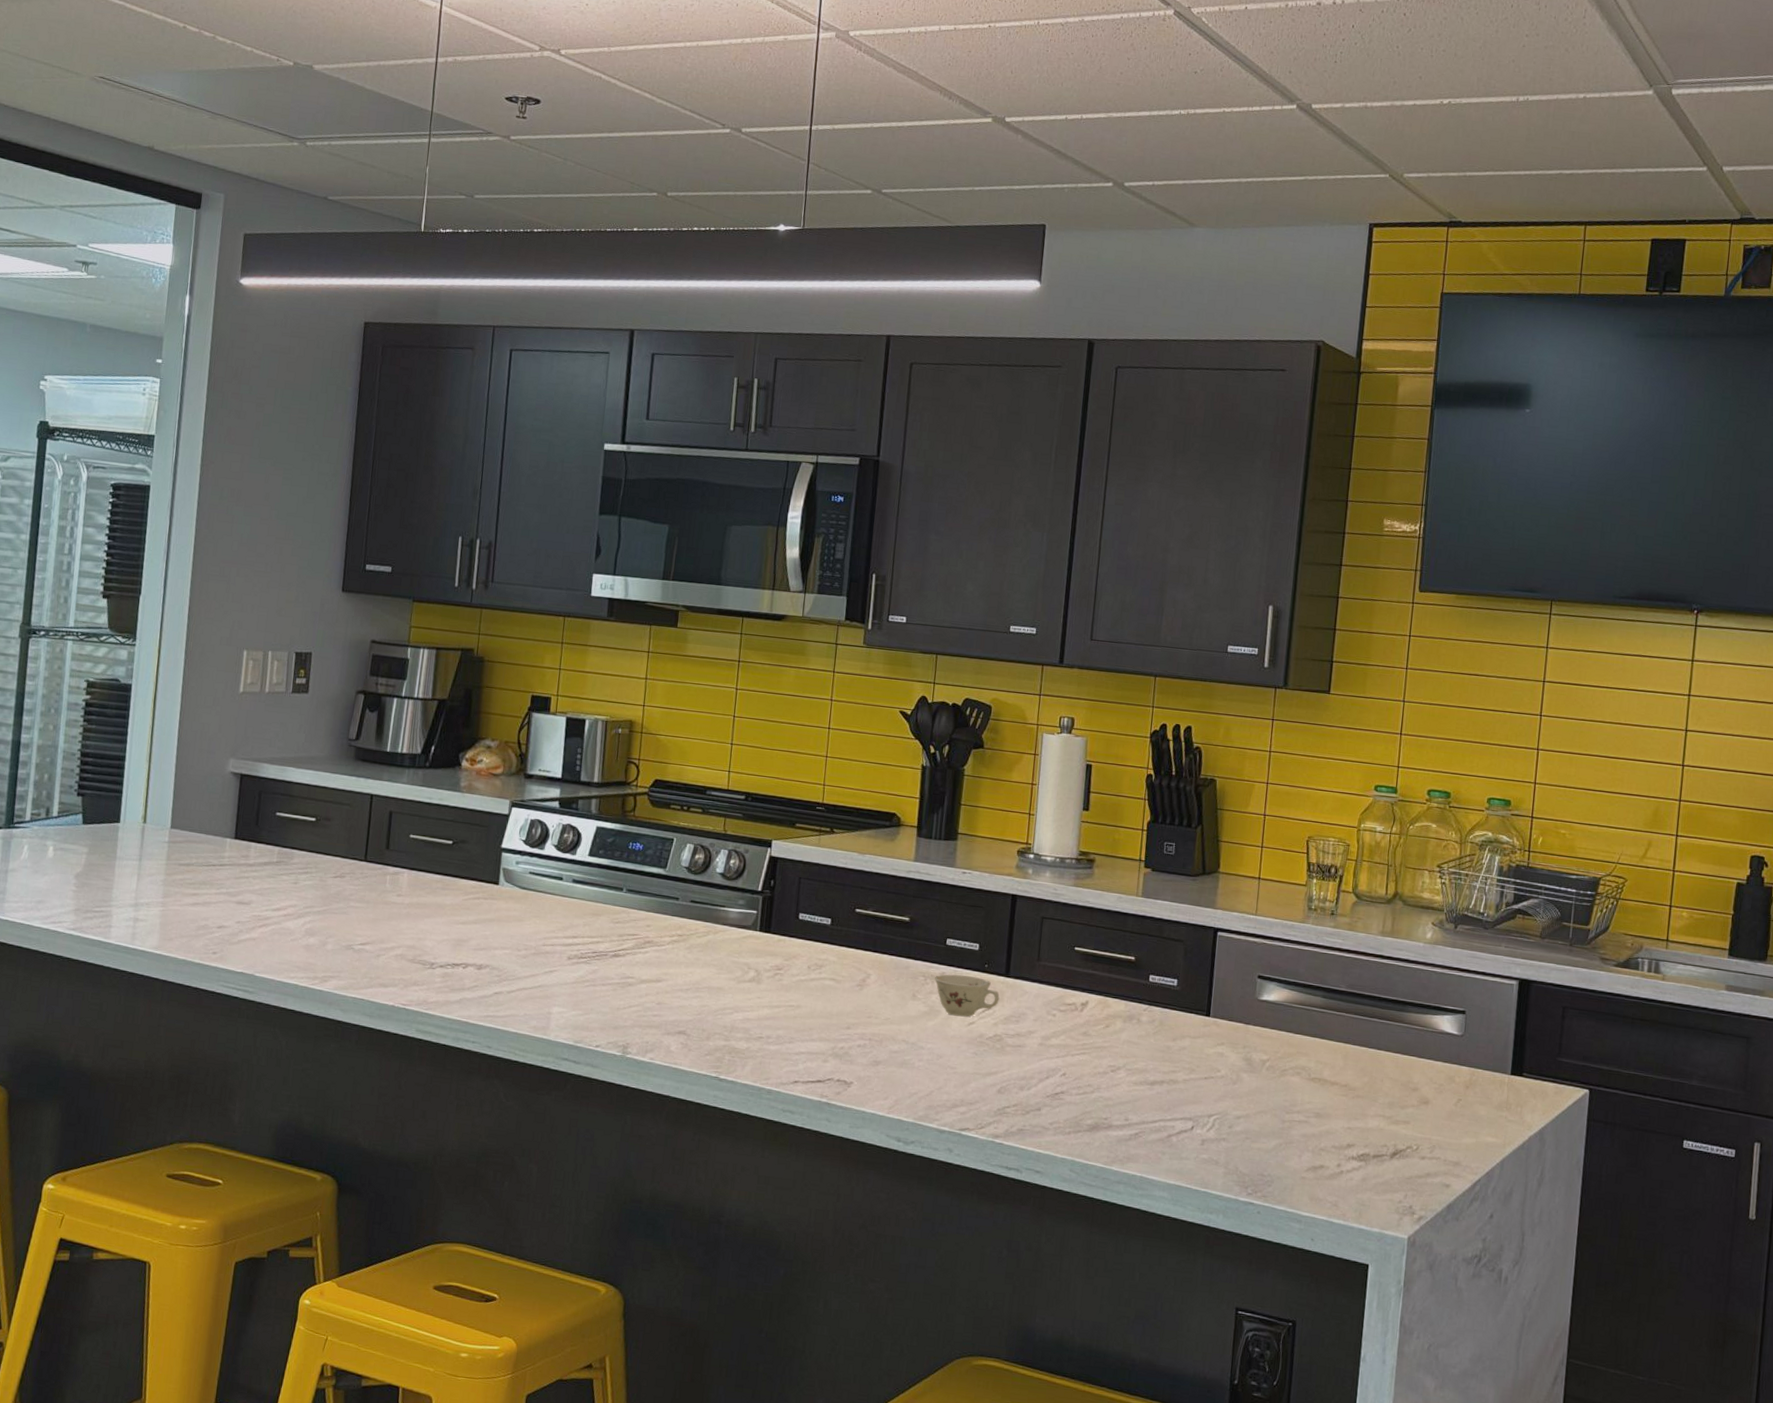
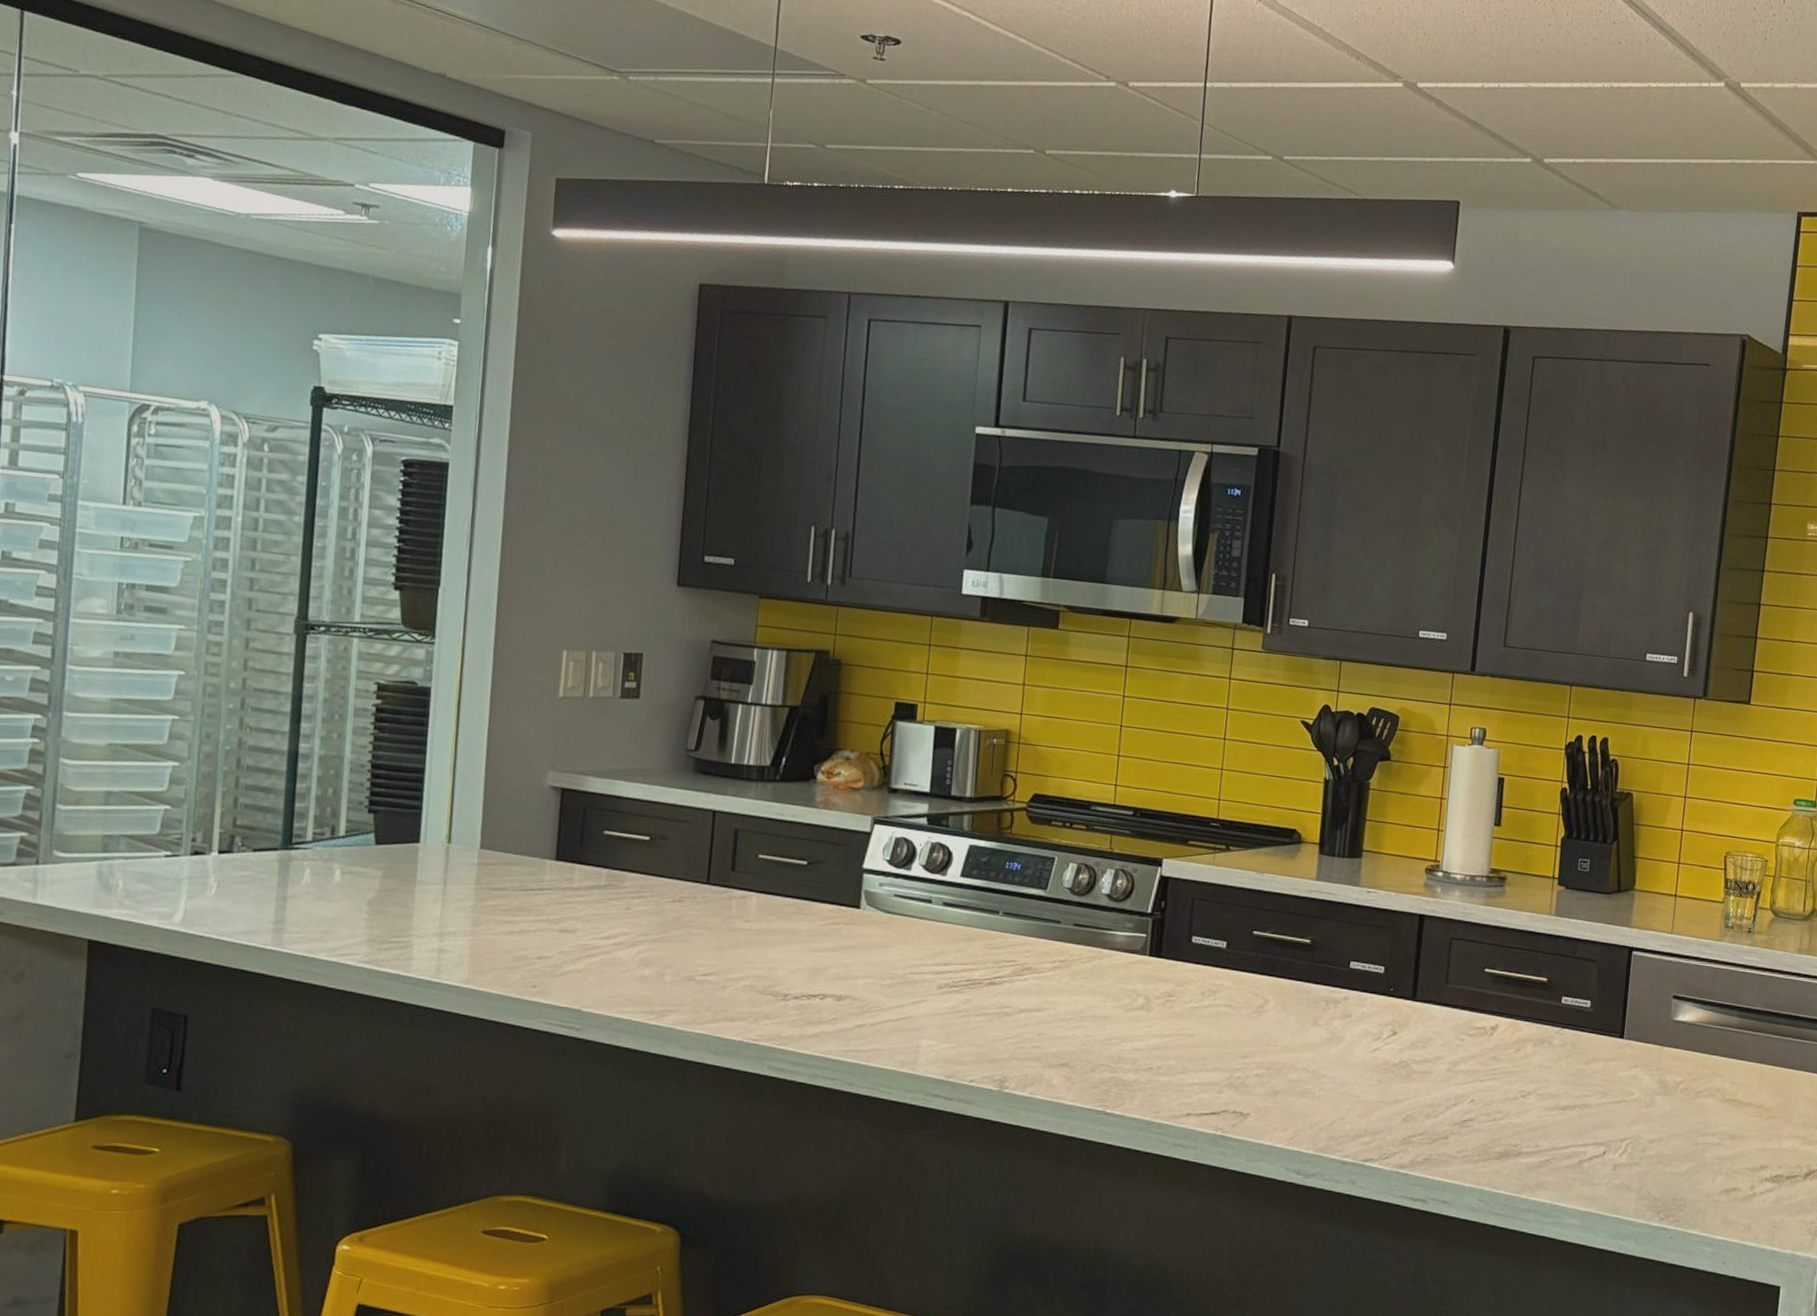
teacup: present [935,974,1000,1017] -> none [1337,998,1406,1043]

